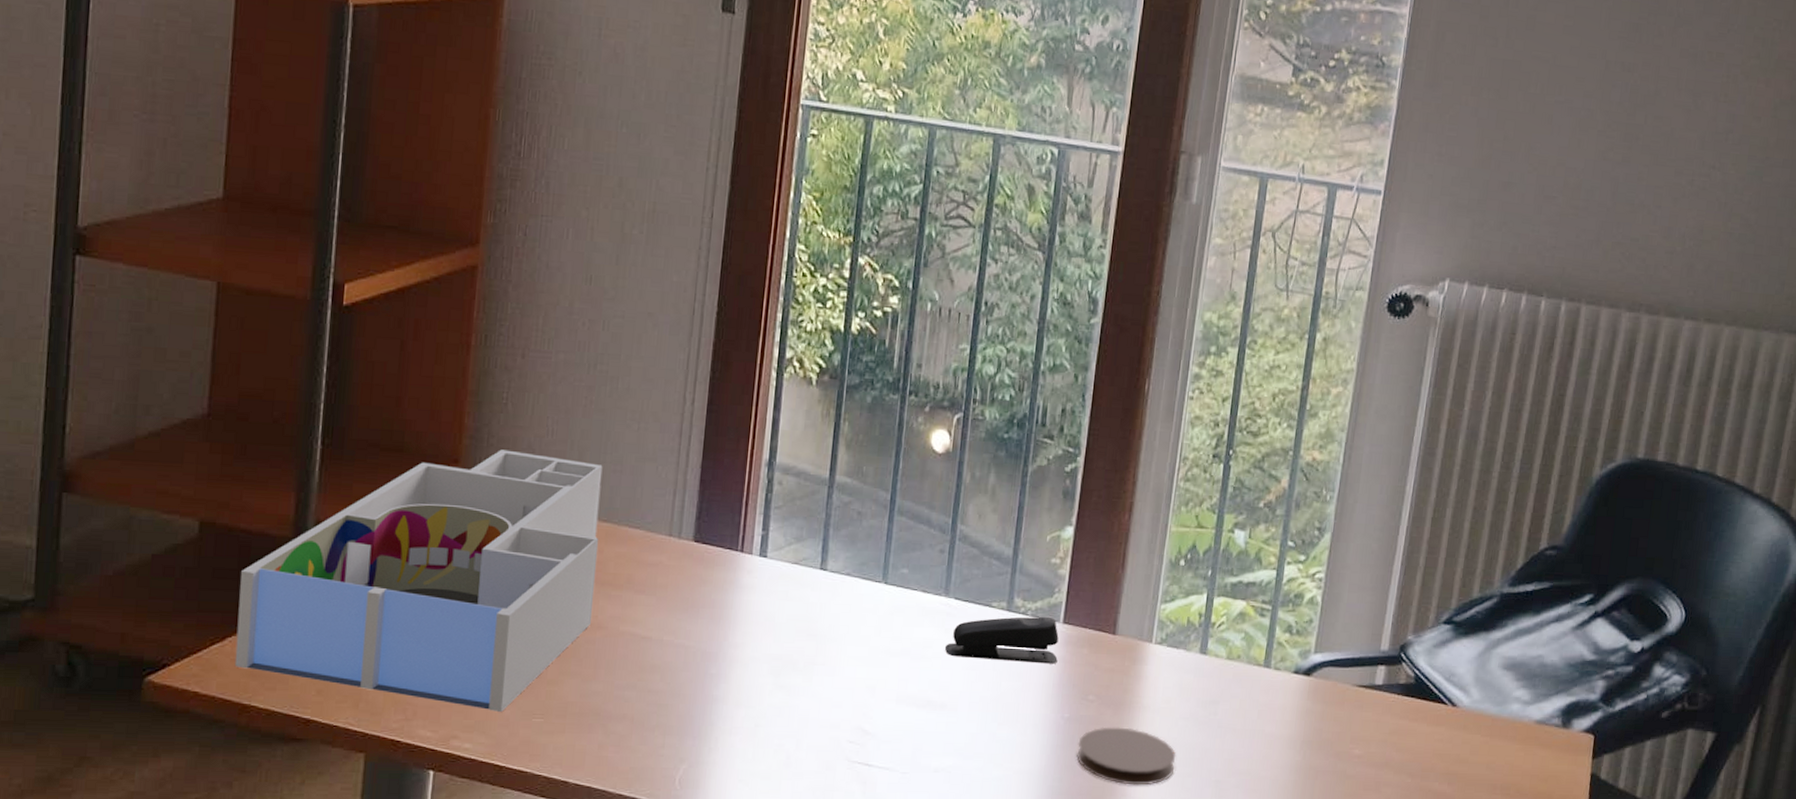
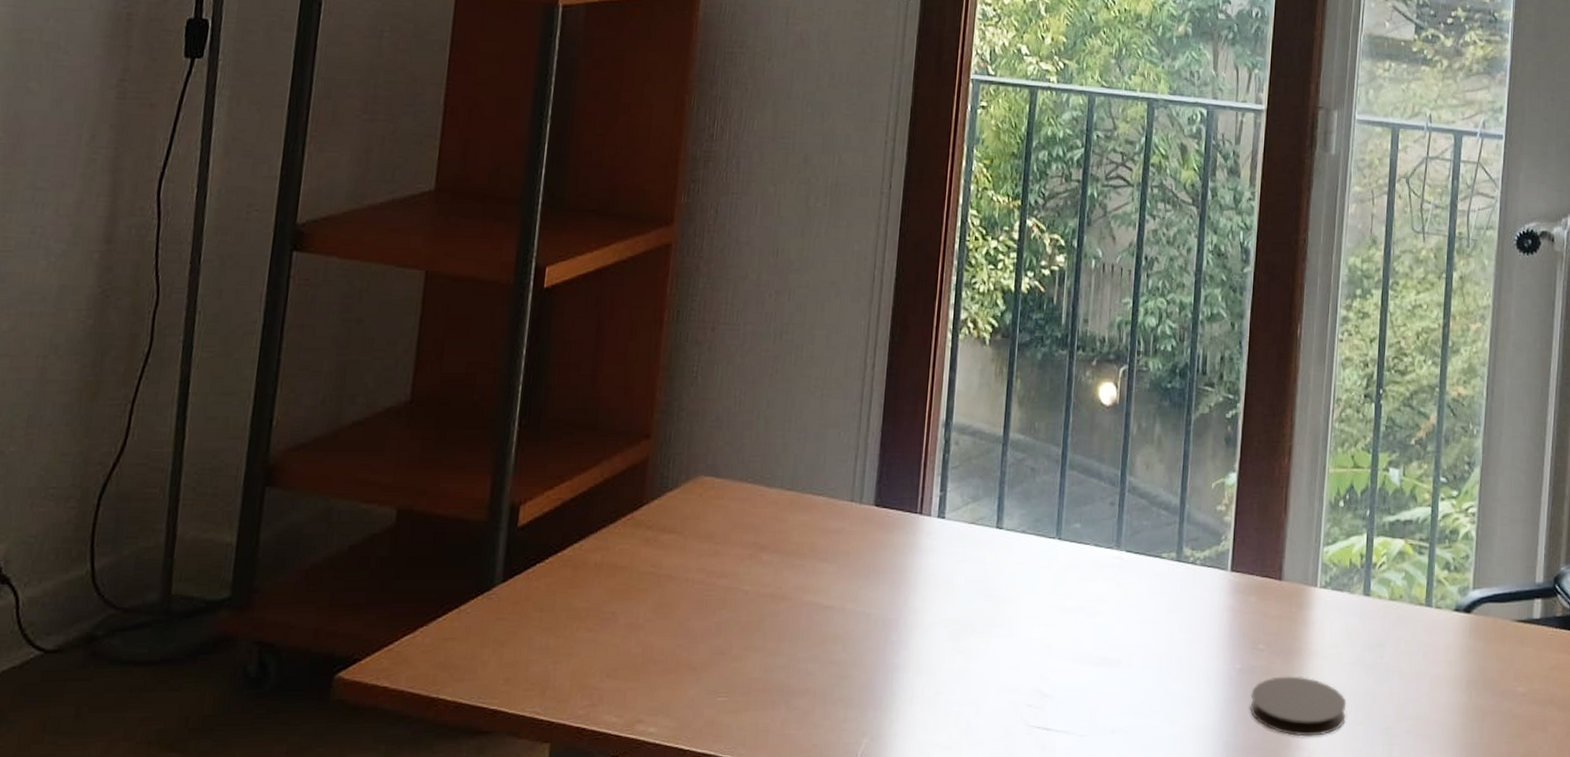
desk organizer: present [234,449,603,712] -> none [424,423,788,692]
stapler: present [944,617,1059,664] -> none [1117,566,1227,614]

